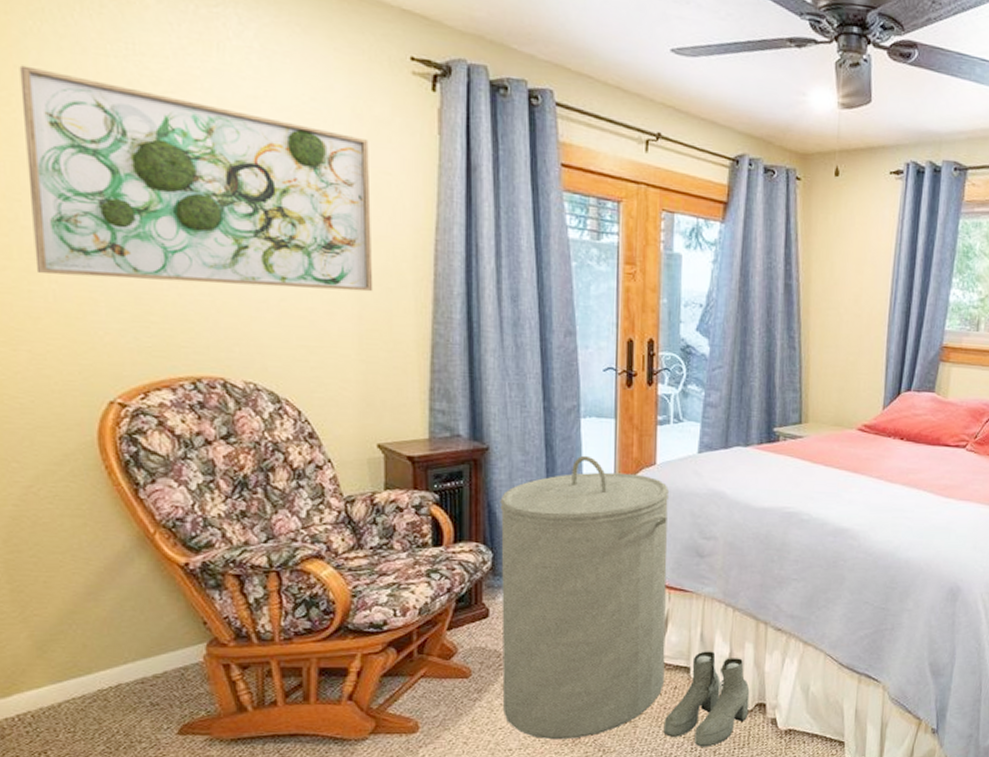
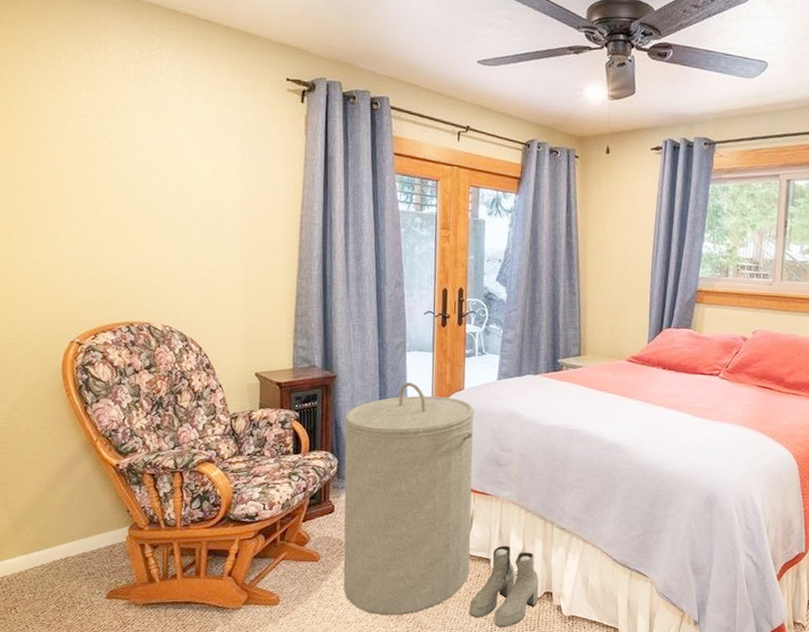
wall art: present [19,65,373,292] -> none [24,100,256,256]

